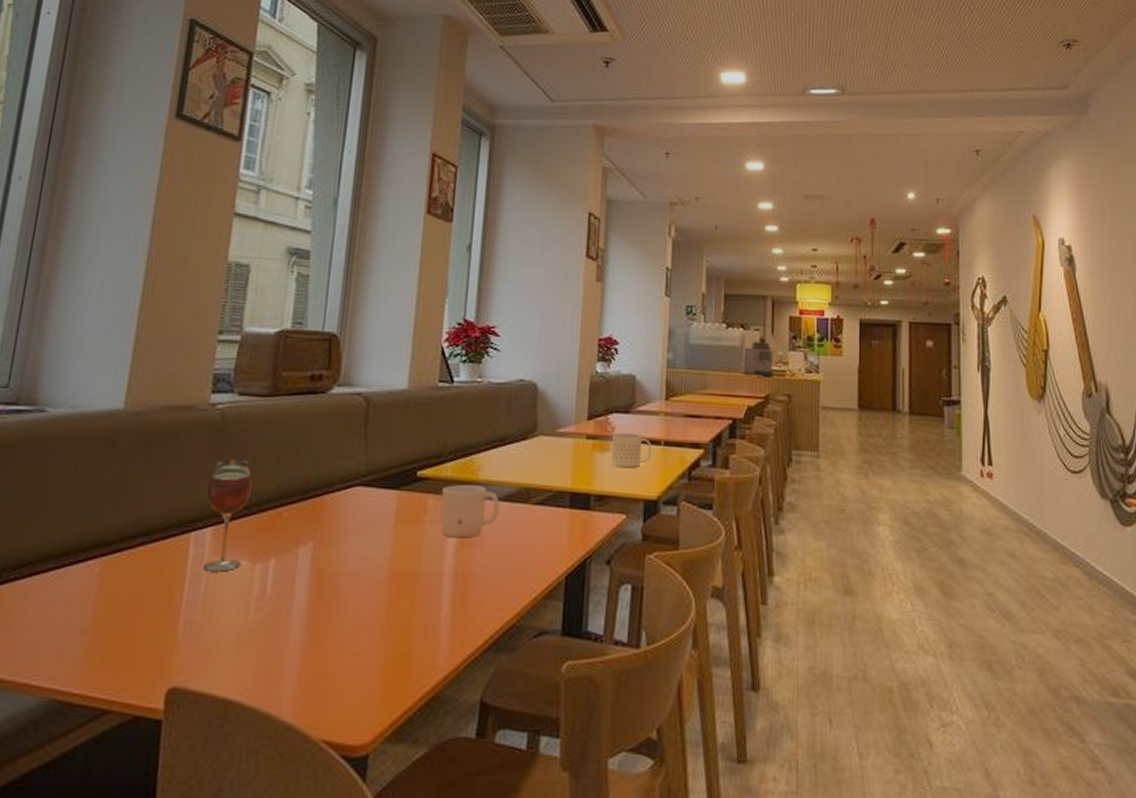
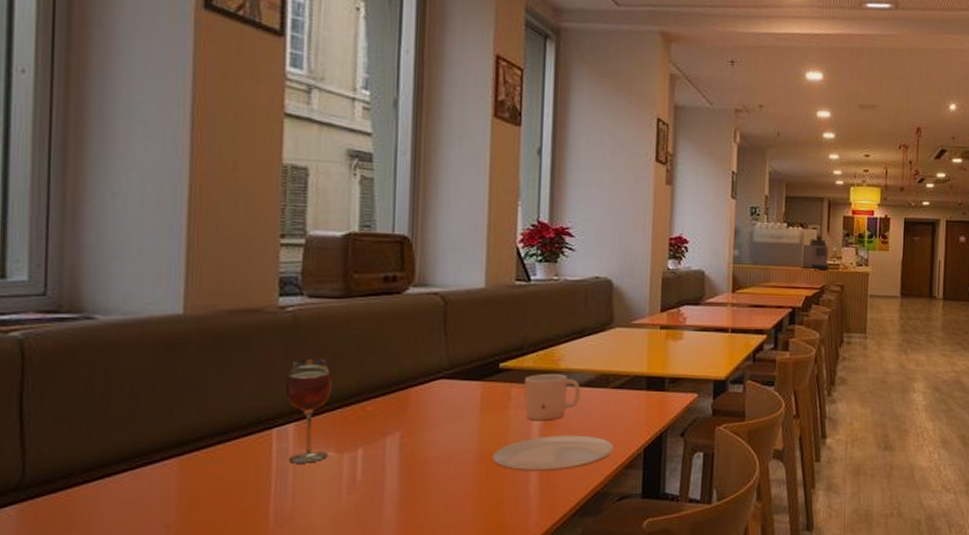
plate: none [403,555,533,598] -> present [492,435,614,472]
mug: present [611,433,652,468] -> none [683,323,720,354]

